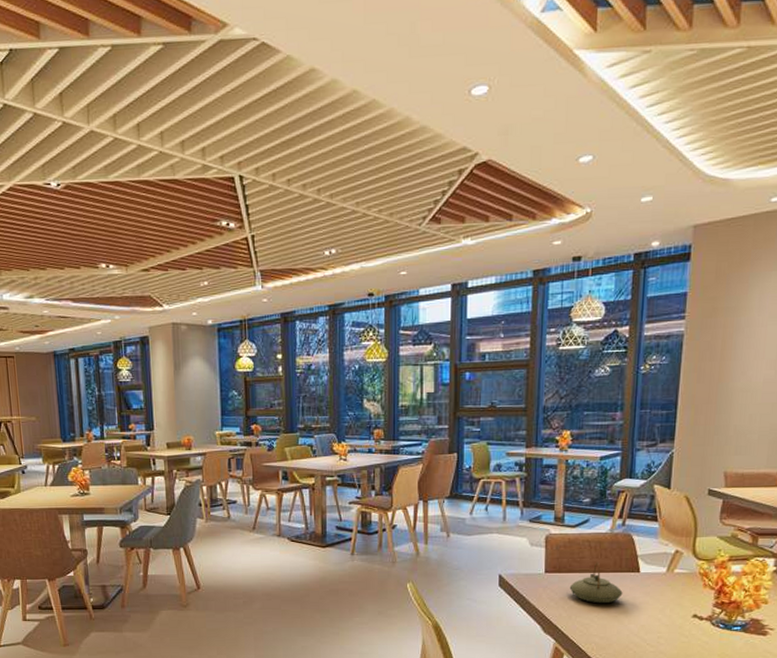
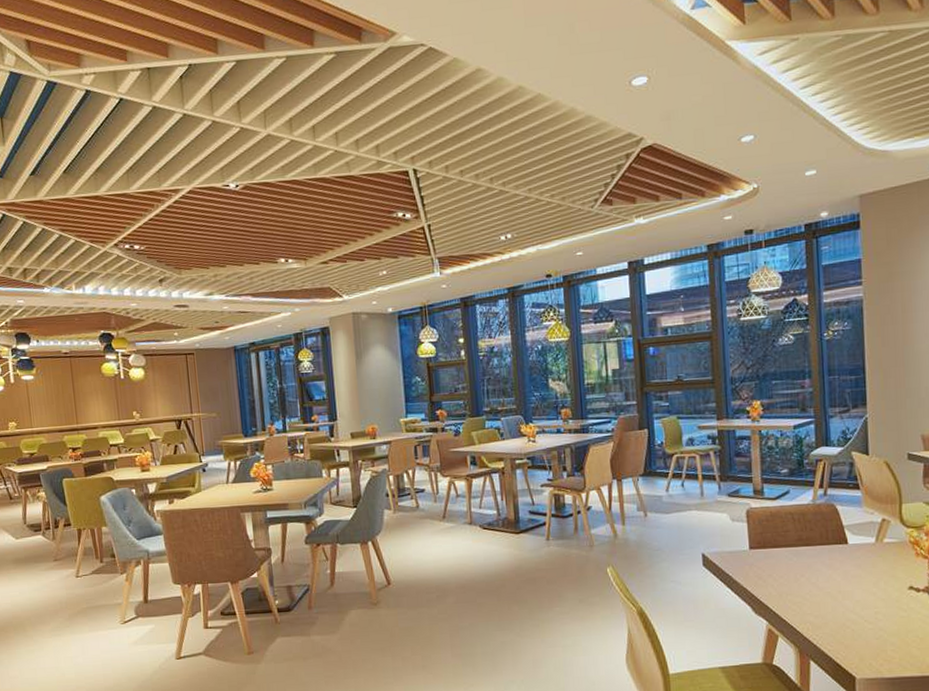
teapot: present [569,562,623,604] -> none [776,535,833,580]

